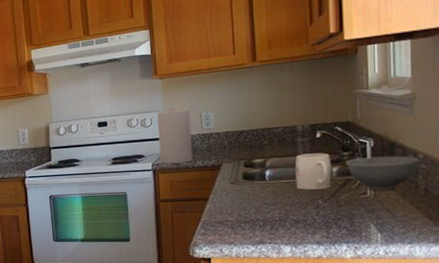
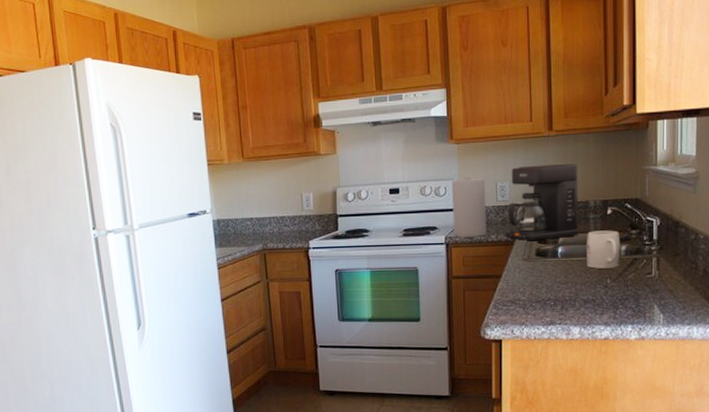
coffee maker: none [211,91,288,166] -> present [505,163,579,241]
bowl: present [345,156,419,191] -> none [633,235,700,271]

